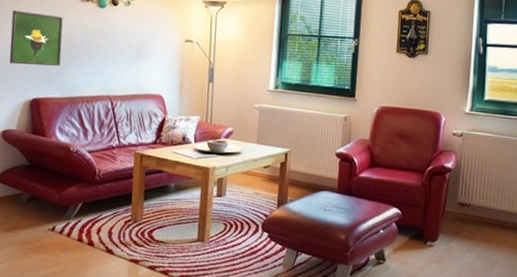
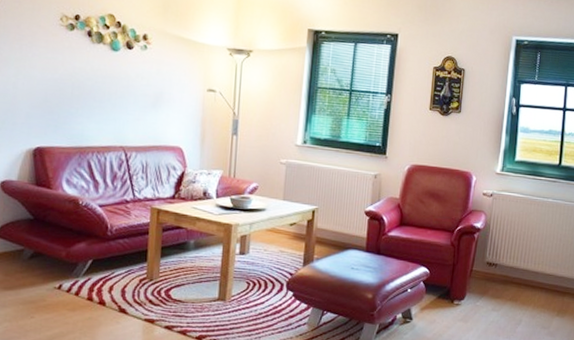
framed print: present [9,10,63,66] -> none [8,49,71,113]

